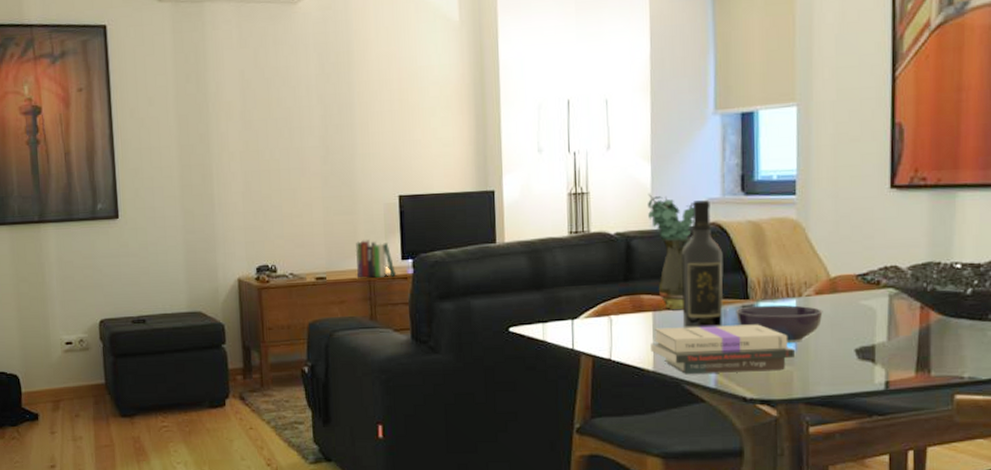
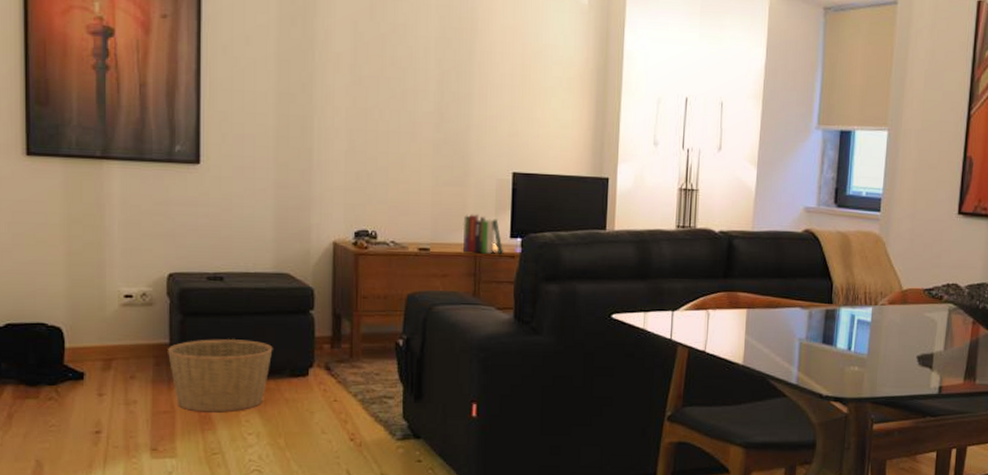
basket: none [104,376,193,445] -> present [168,339,273,413]
vase: present [648,193,694,310] -> none [751,196,792,309]
books: present [650,324,795,374] -> none [742,325,867,372]
wine bottle: present [681,200,724,328] -> none [772,208,814,328]
bowl: present [736,304,823,343] -> none [820,310,894,347]

